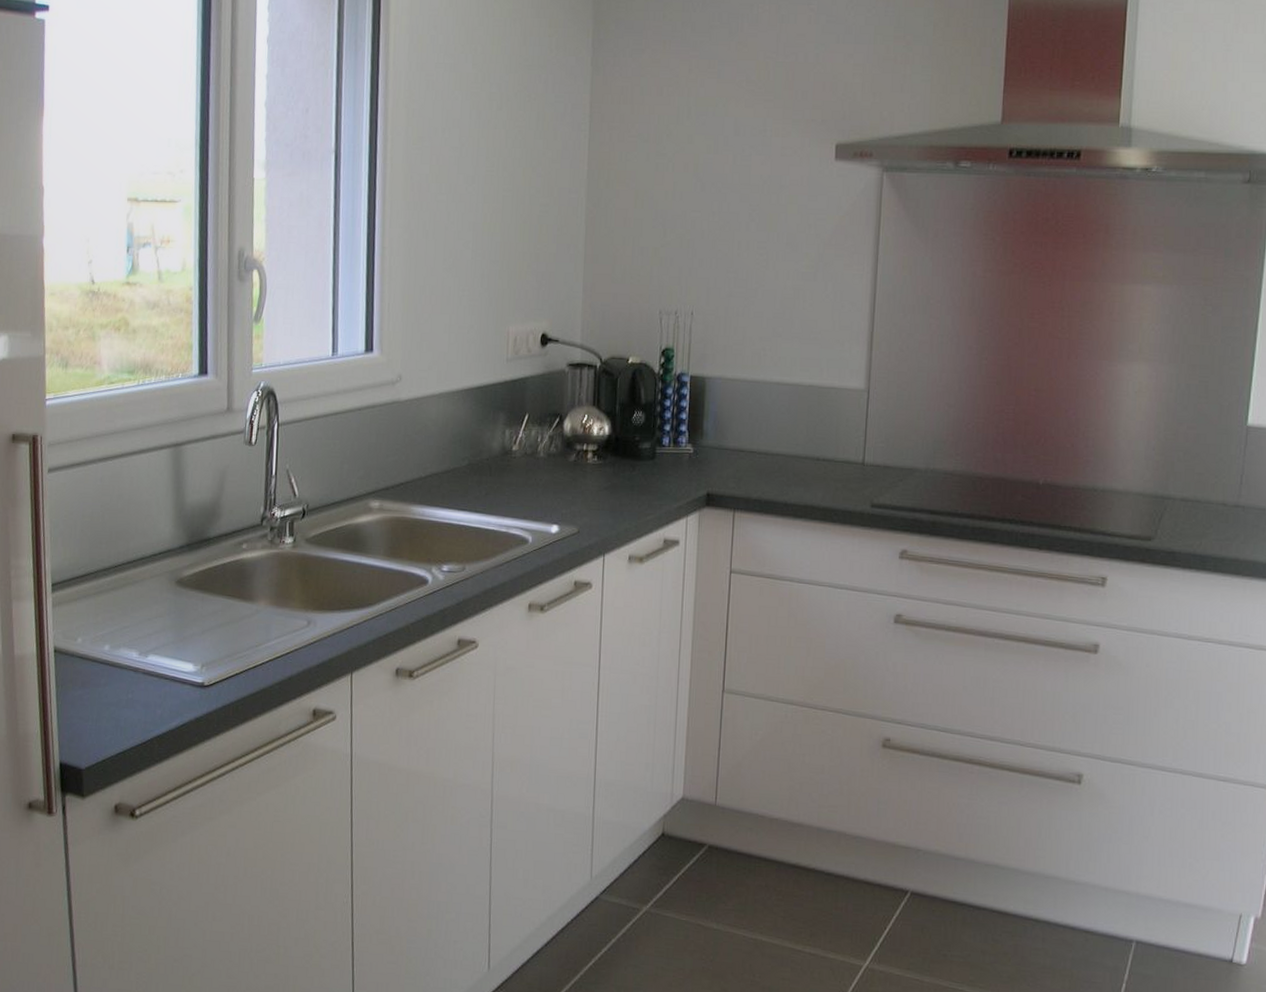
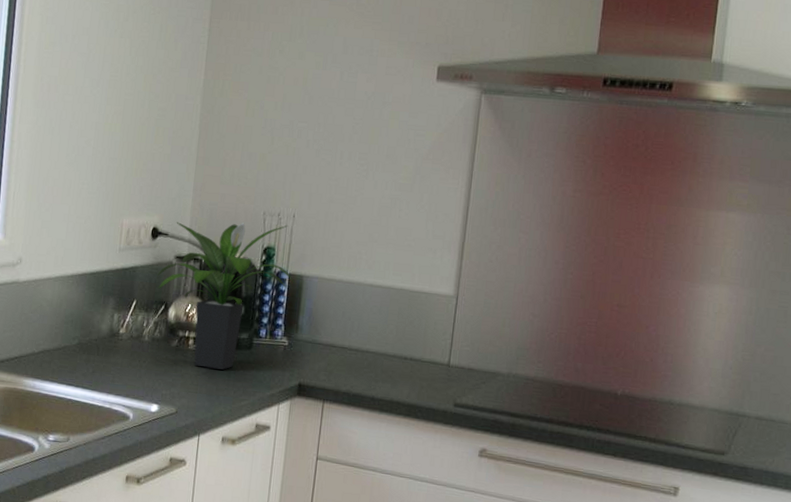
potted plant: none [549,323,697,483] -> present [157,222,295,370]

